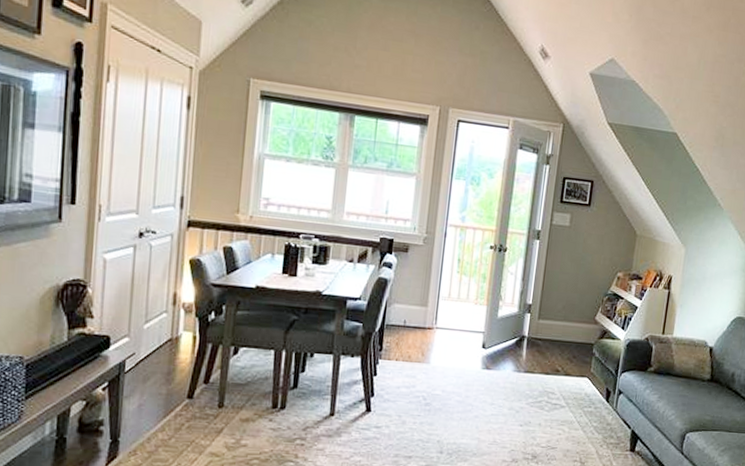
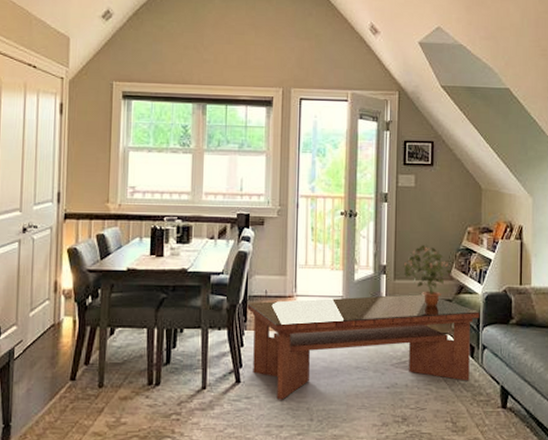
coffee table: none [383,331,620,431] -> present [247,294,480,400]
potted plant: none [549,286,598,349] -> present [403,244,452,306]

